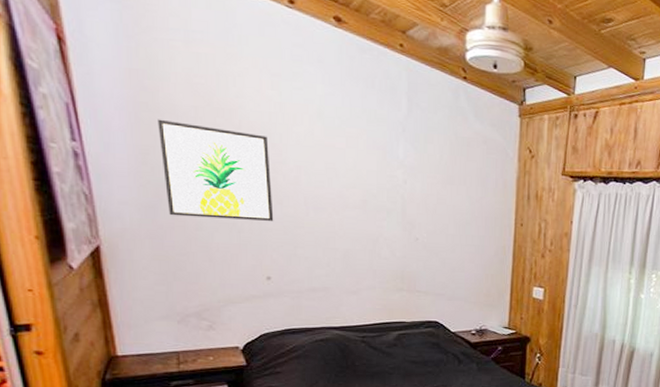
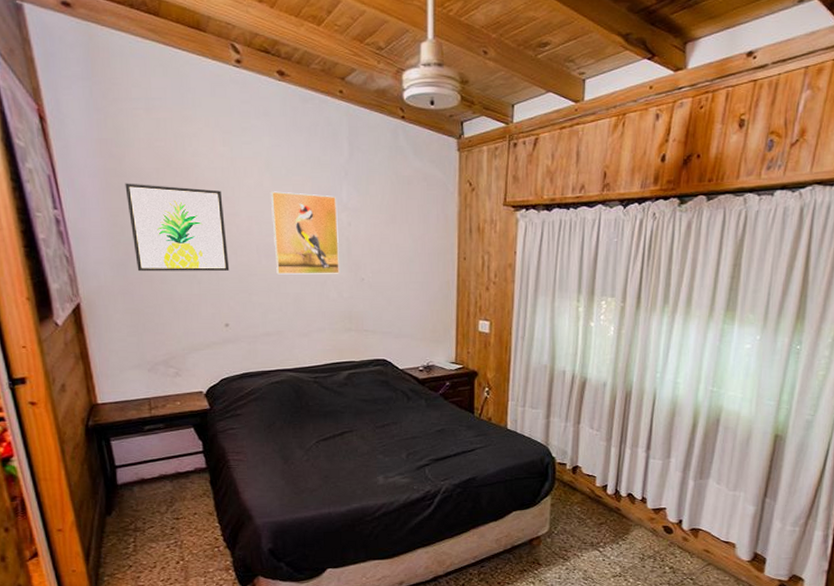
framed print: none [322,141,393,232] -> present [271,191,339,275]

